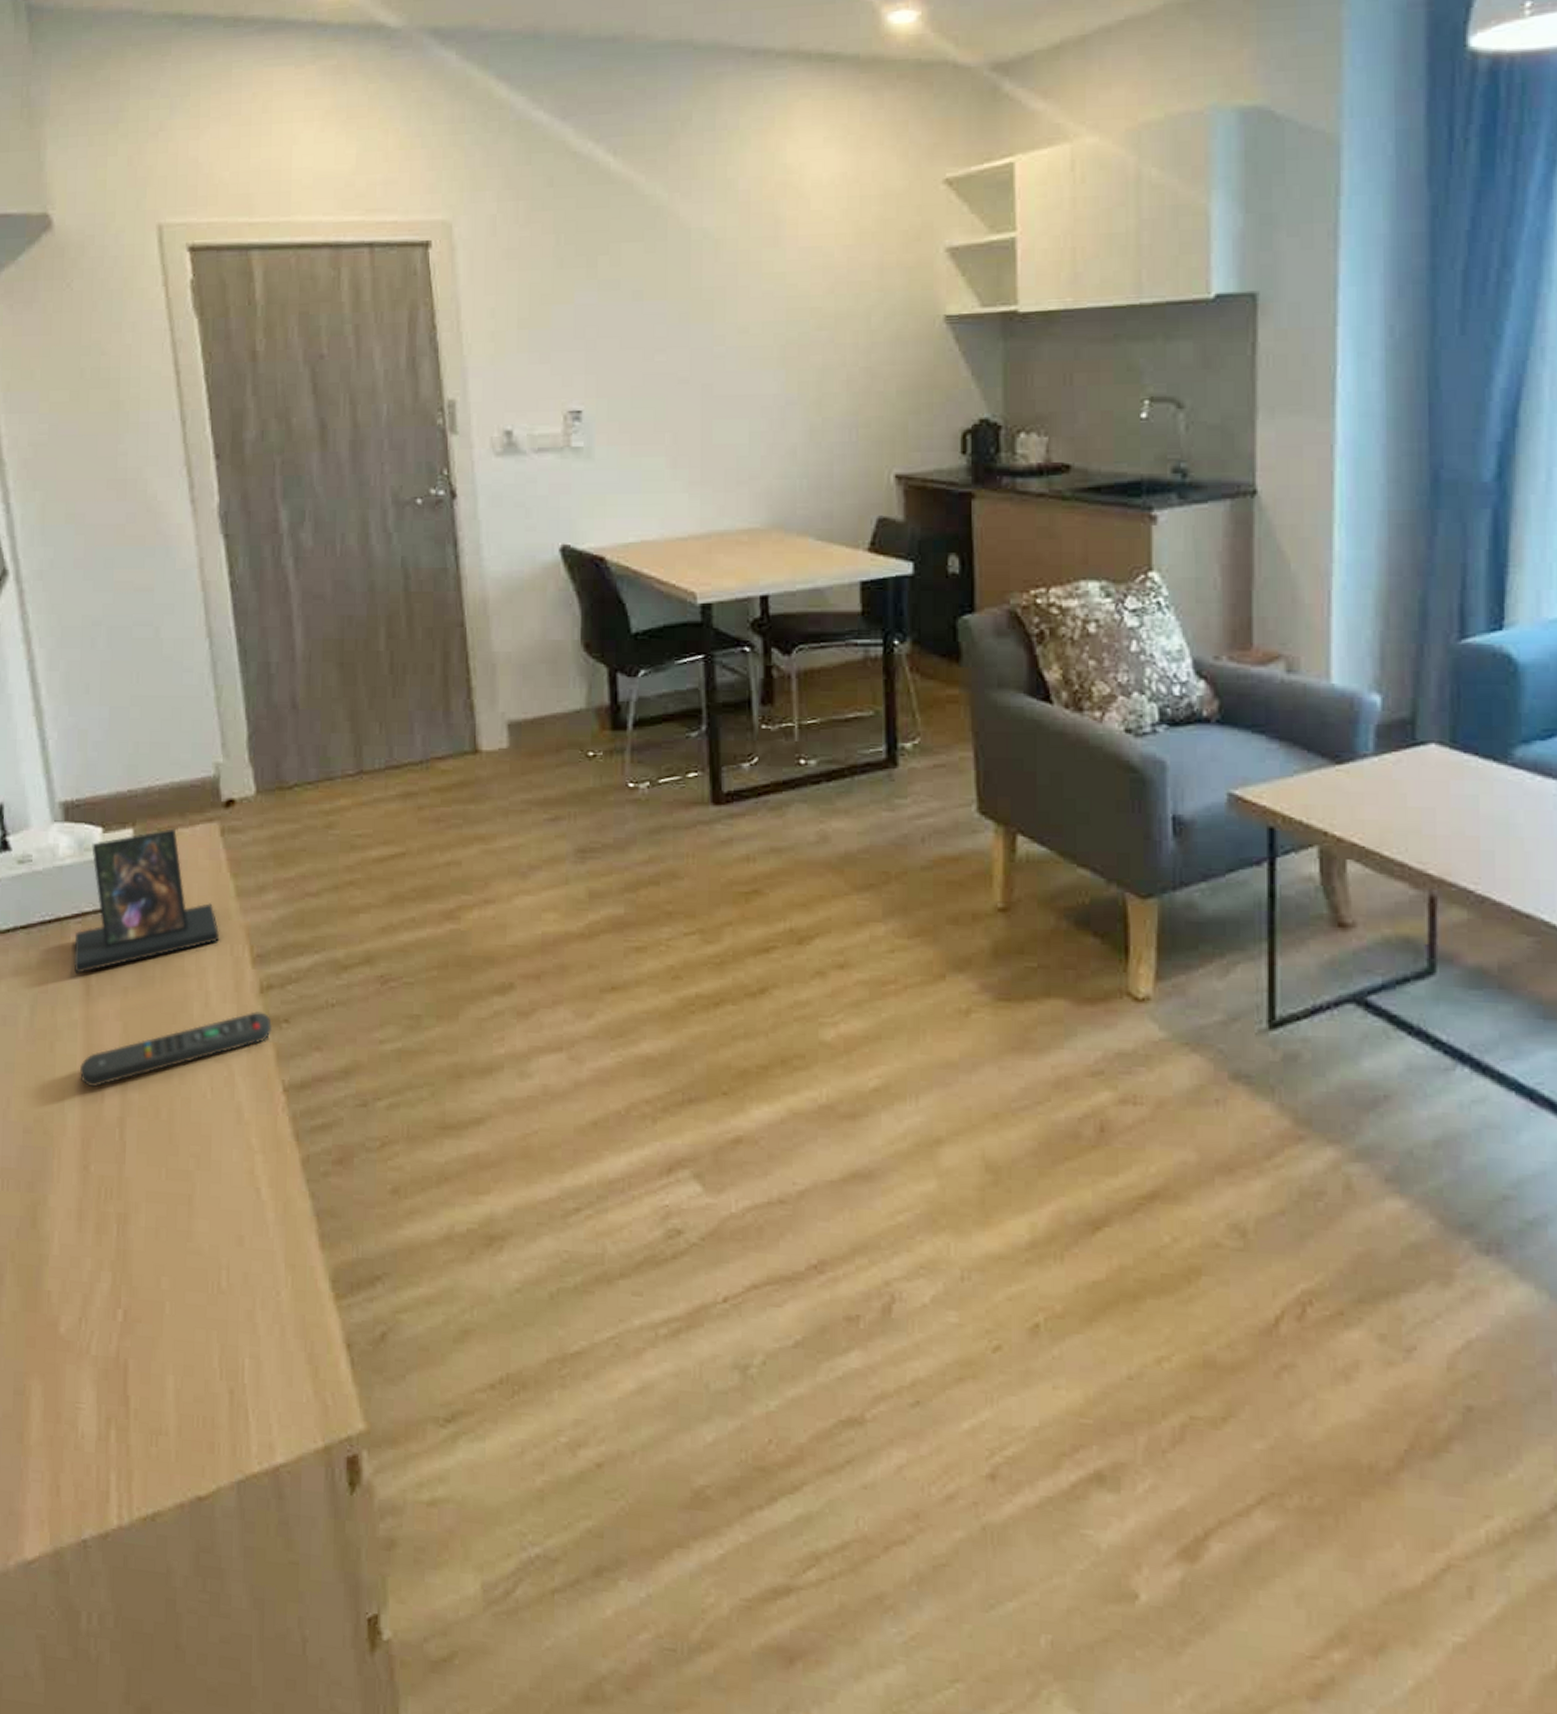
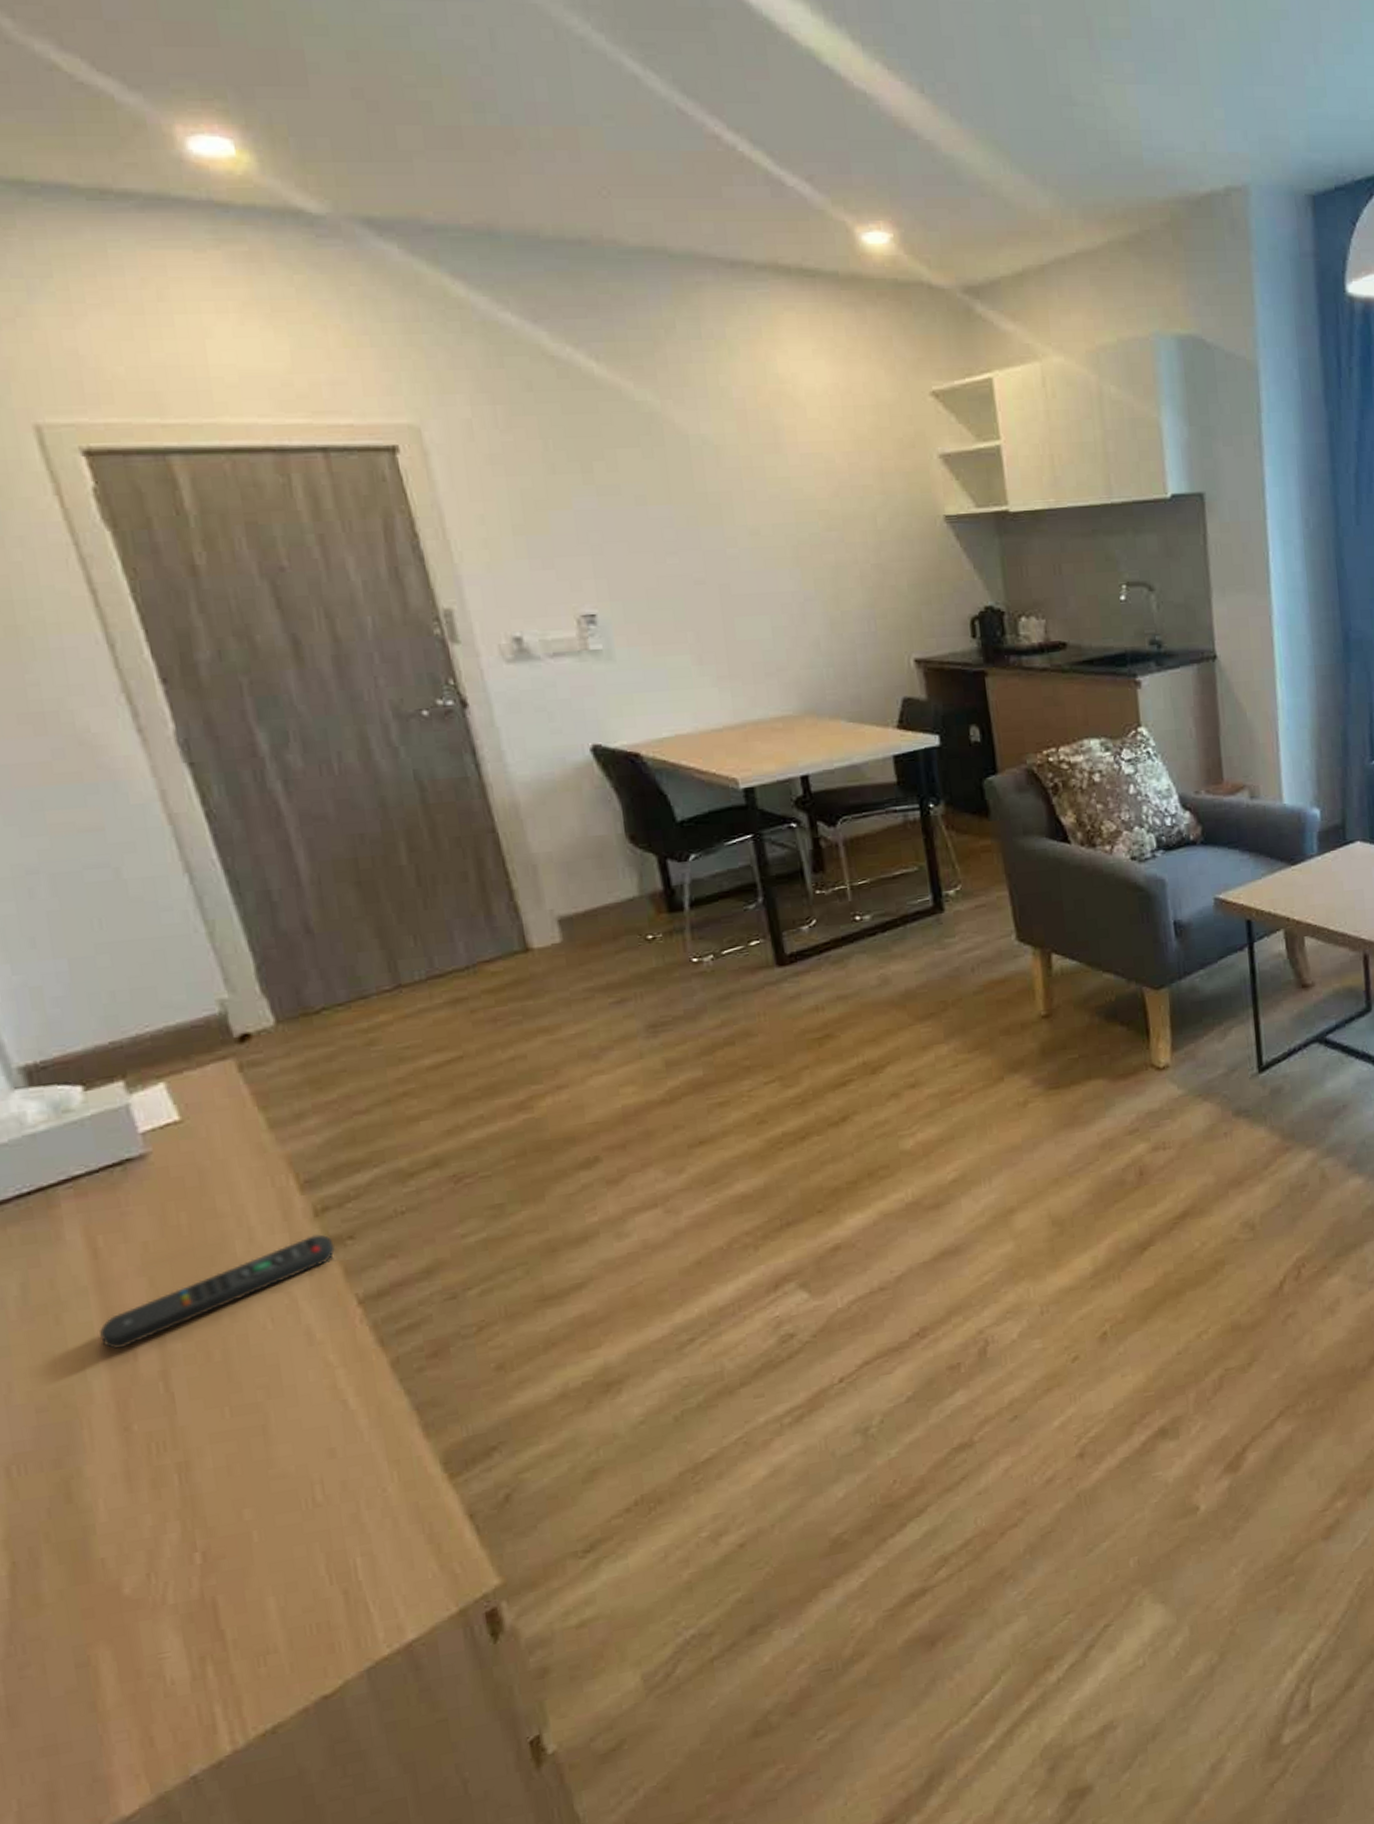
photo frame: present [73,828,220,974] -> none [66,1072,257,1240]

